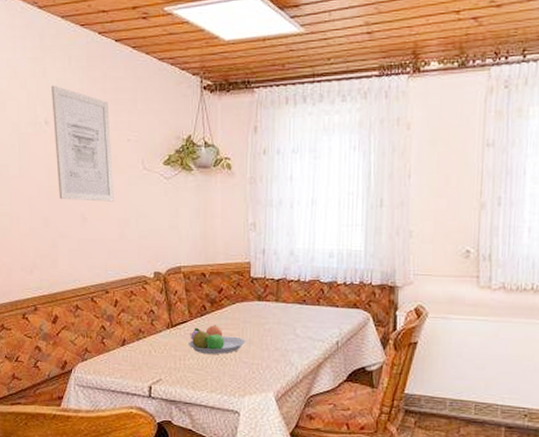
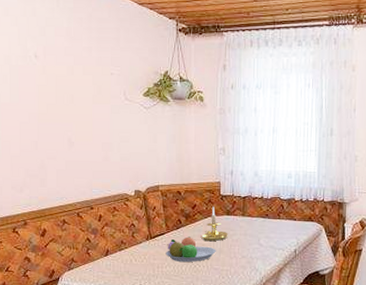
wall art: present [51,85,114,202] -> none [41,23,98,128]
candle holder: none [227,291,259,330] -> present [200,207,228,241]

